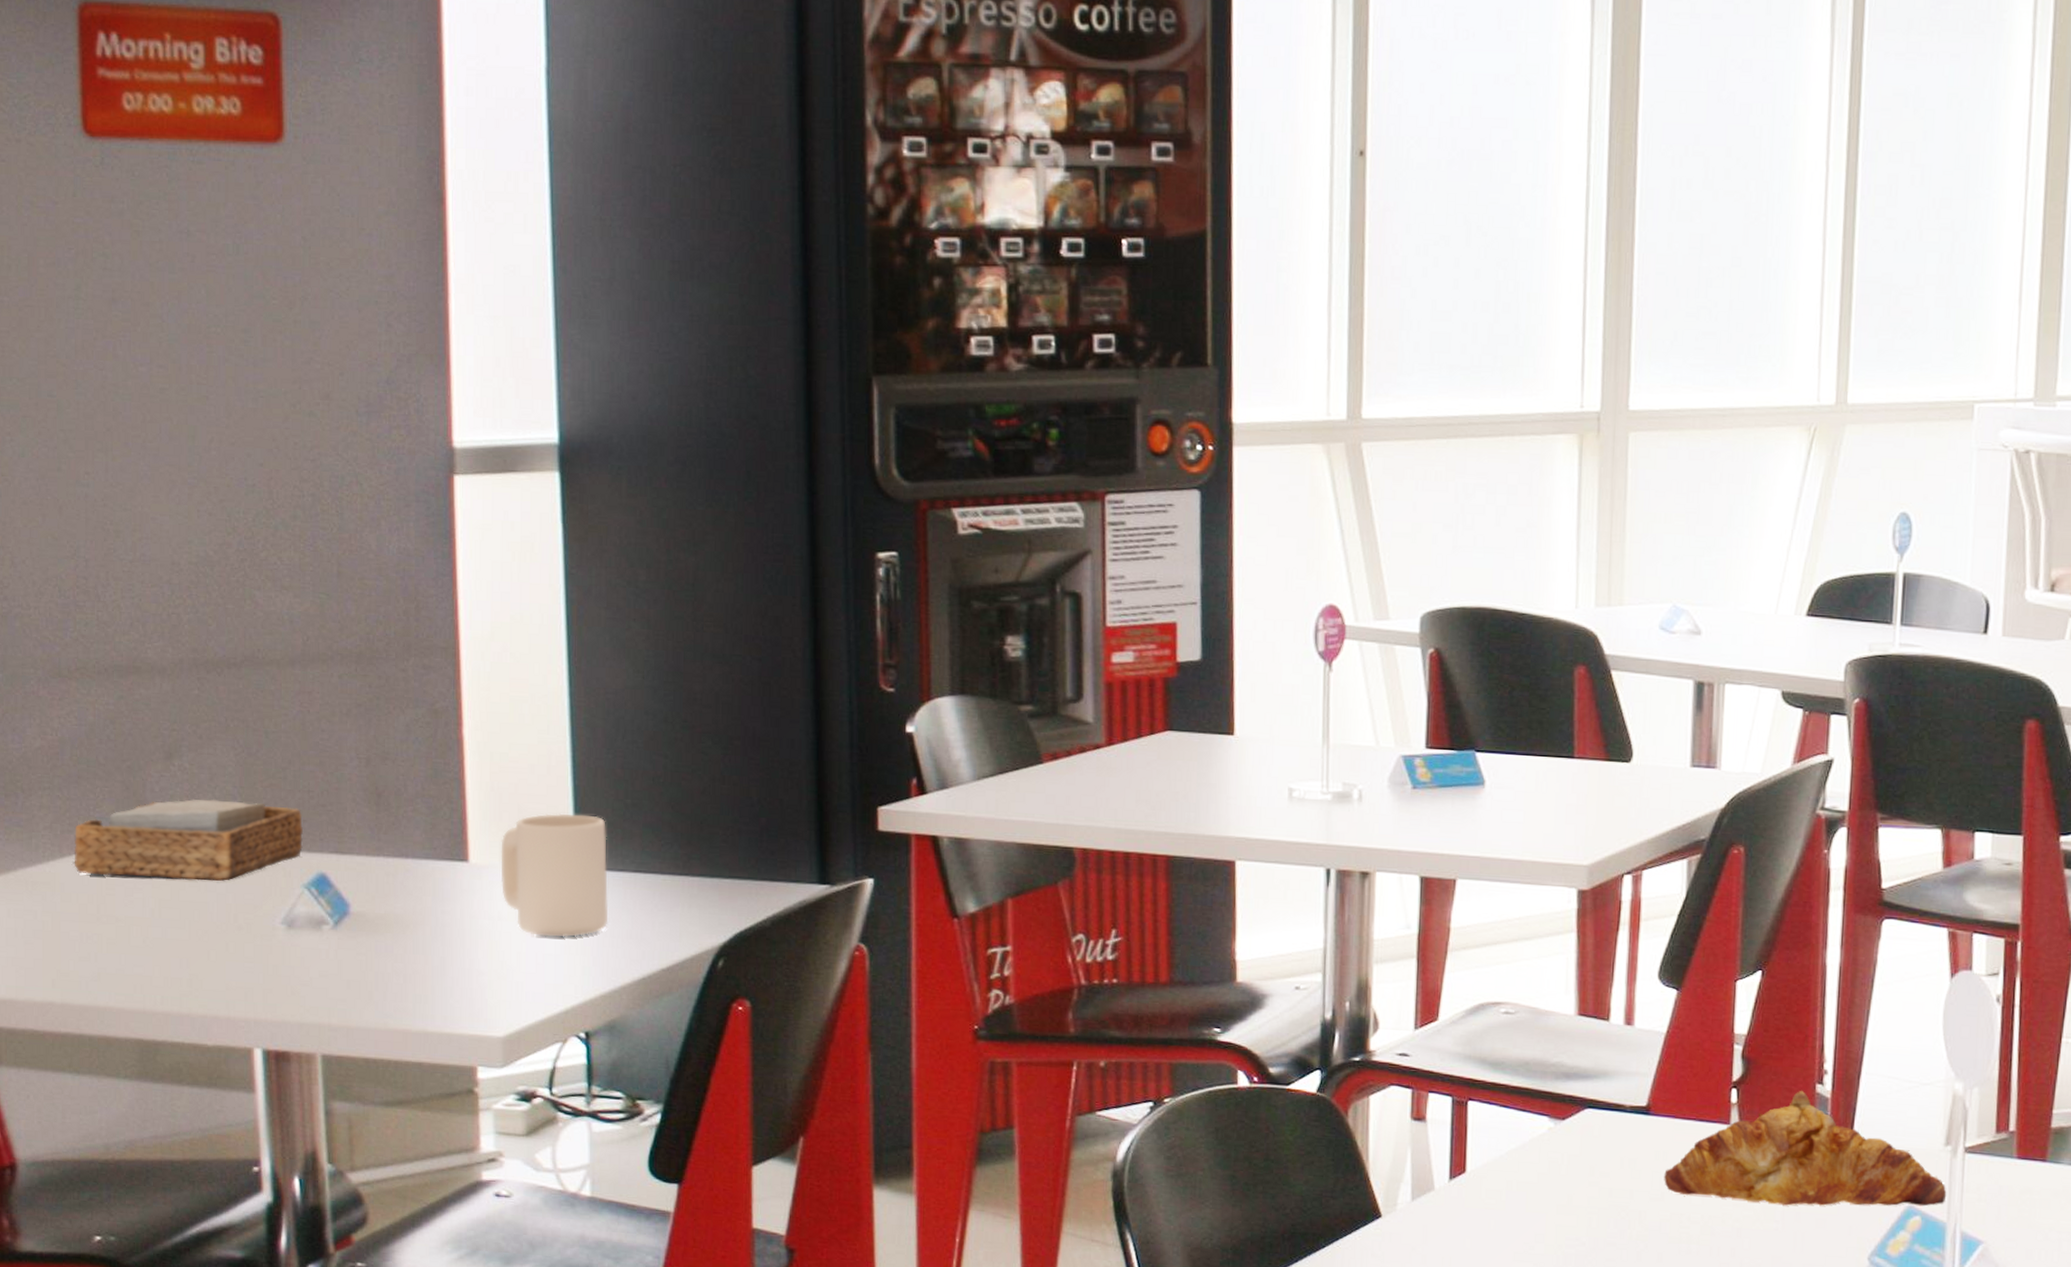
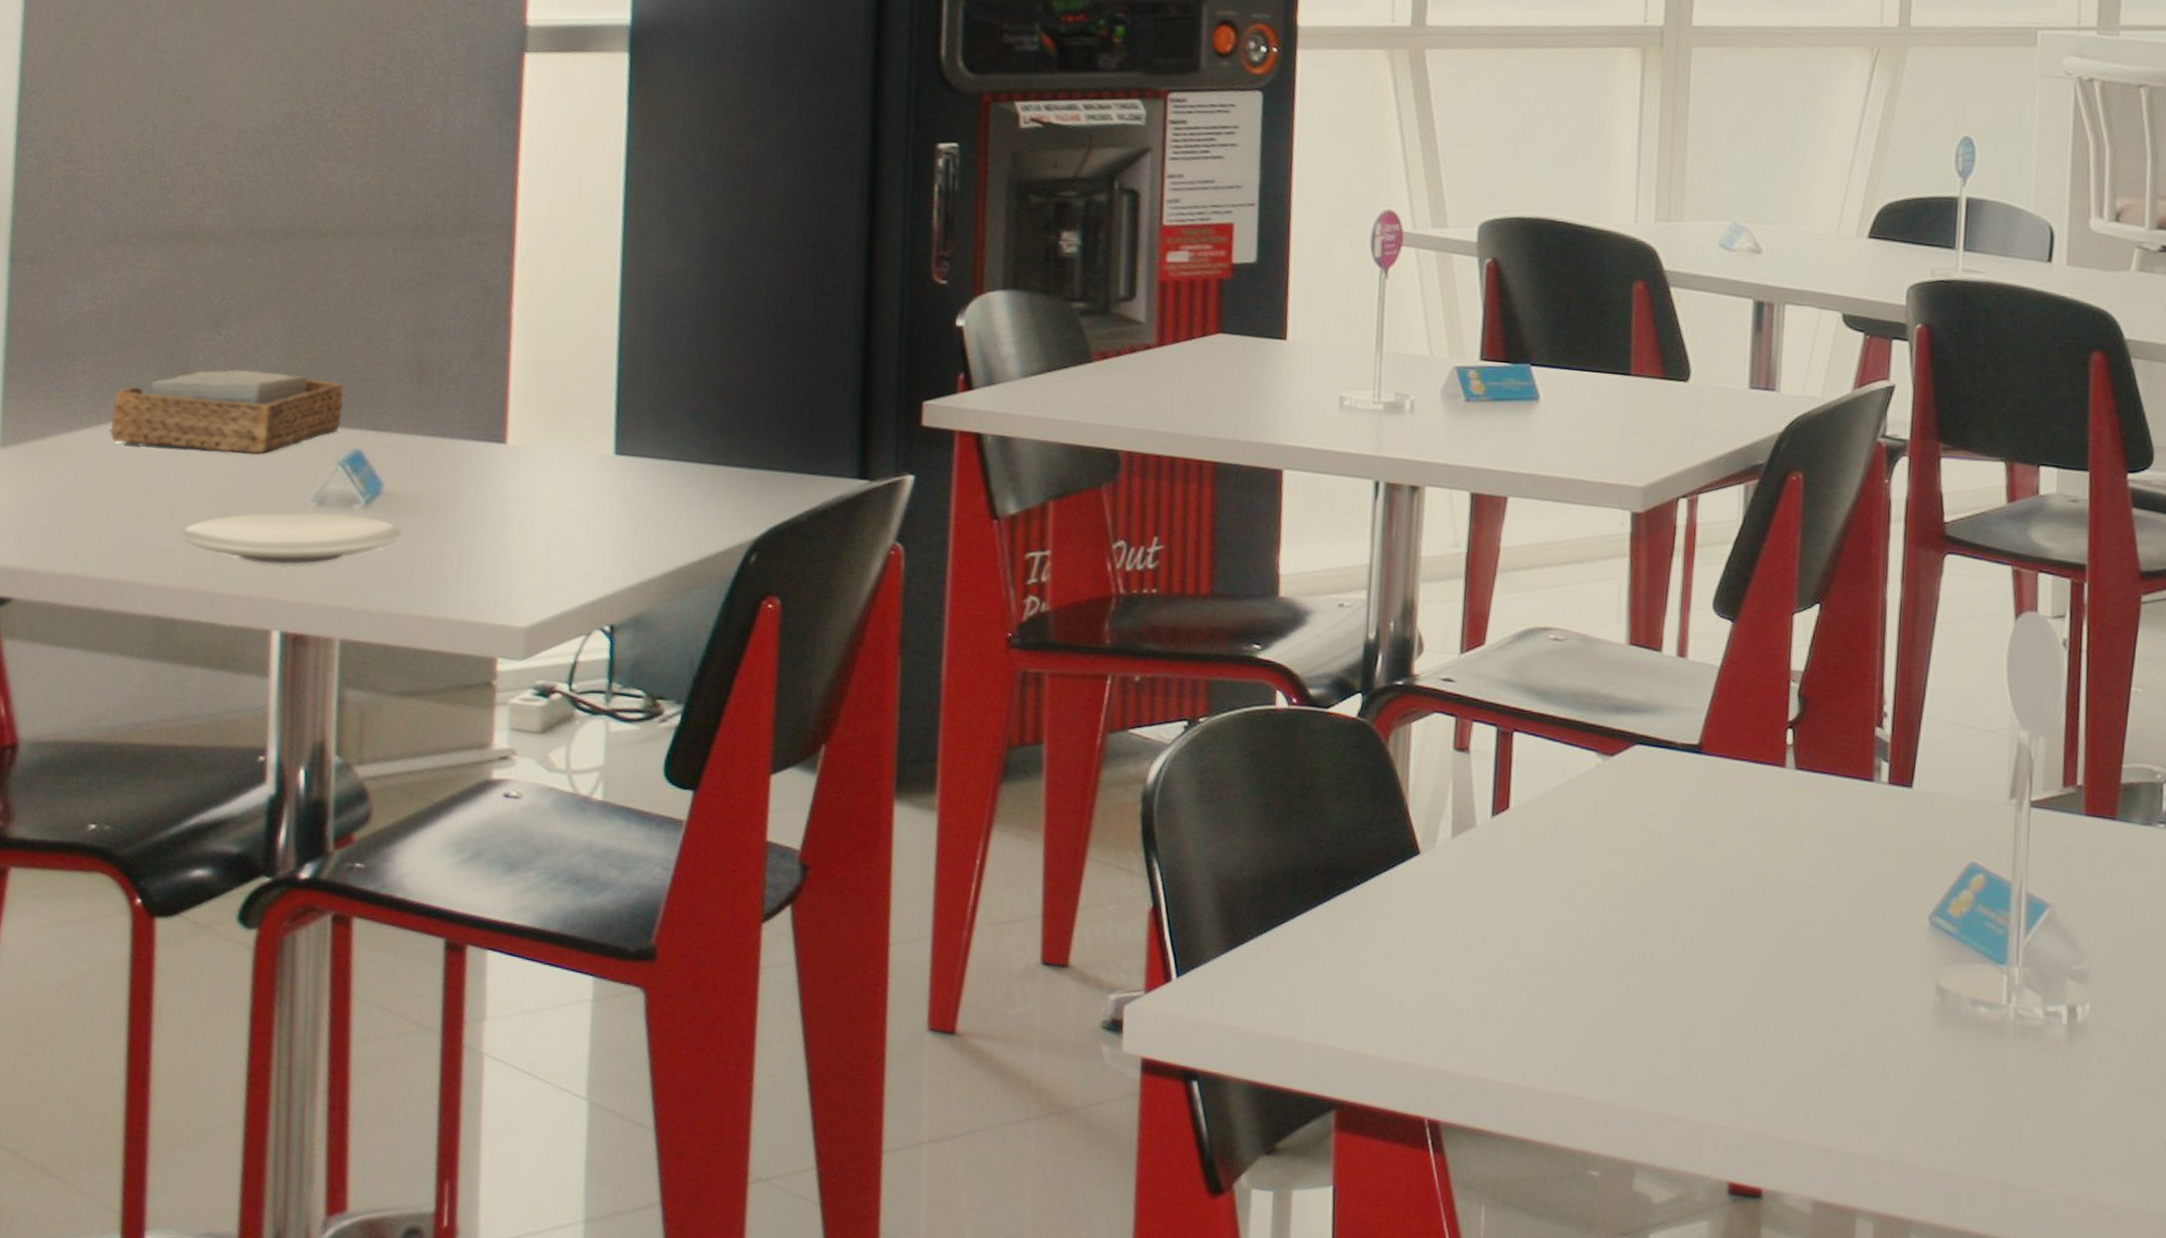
plate: none [154,935,374,986] -> present [181,511,403,565]
mug: present [501,813,608,937] -> none [538,396,648,525]
croissant: present [1664,1090,1947,1207] -> none [1715,733,2012,864]

